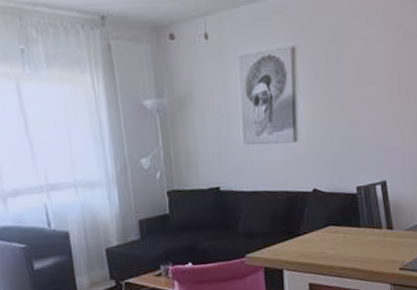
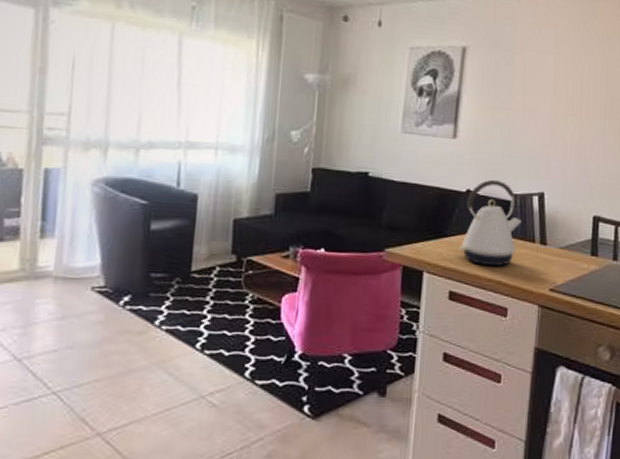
kettle: none [313,175,368,256] -> present [459,179,522,267]

